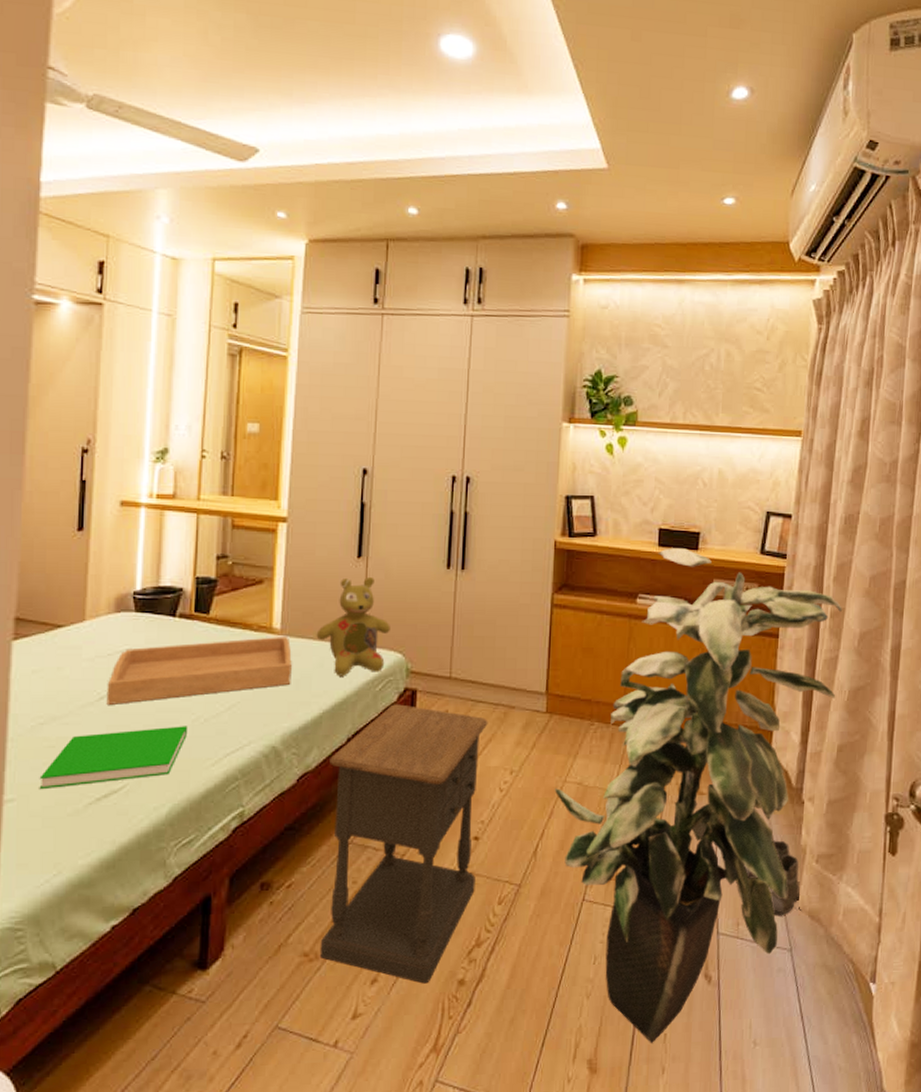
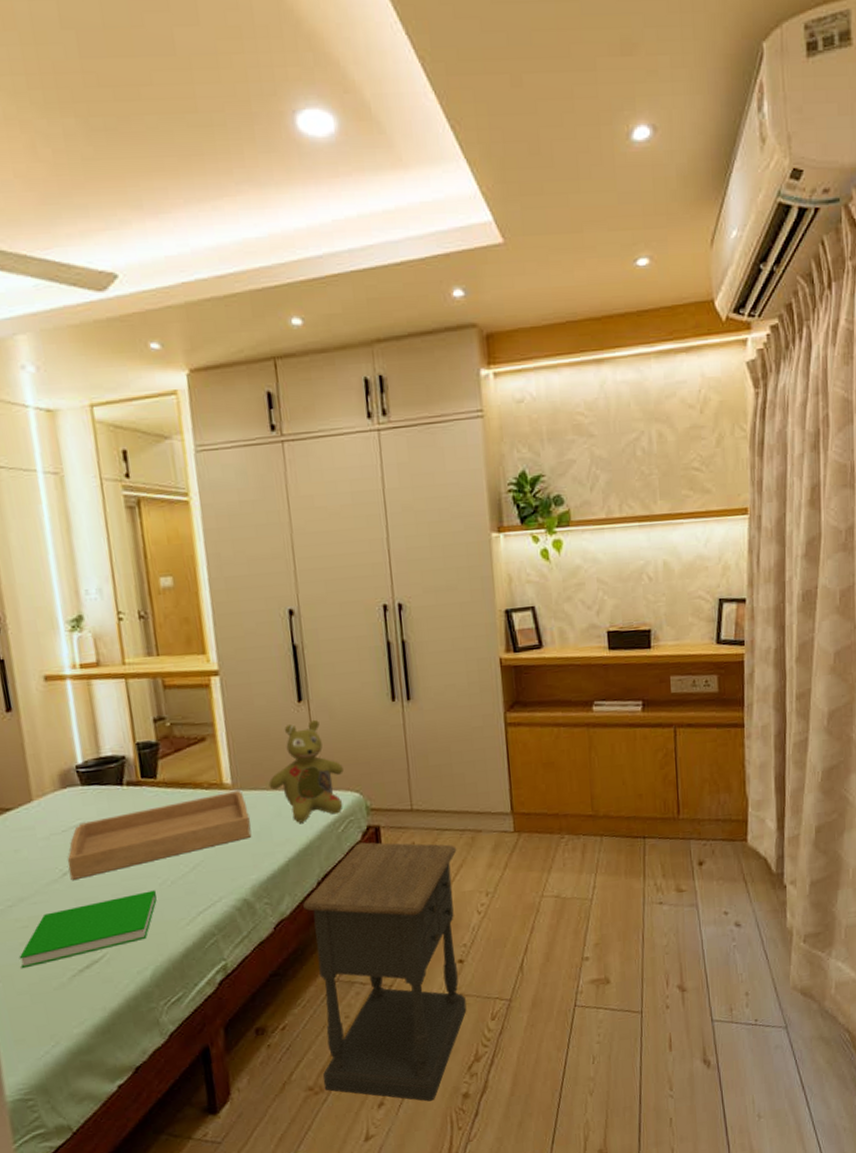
indoor plant: present [554,548,843,1043] -> none [532,648,809,1128]
boots: present [744,840,802,915] -> none [732,925,794,997]

